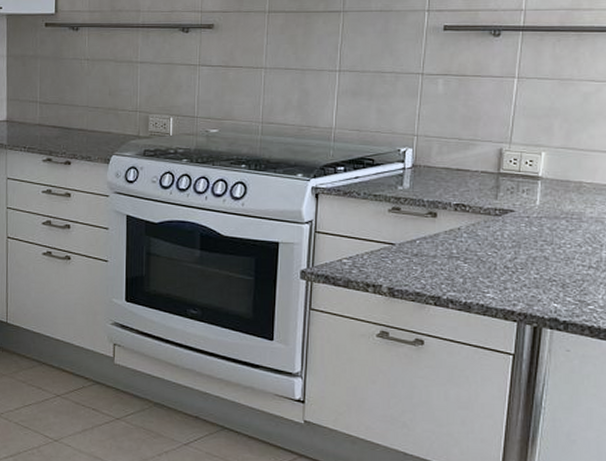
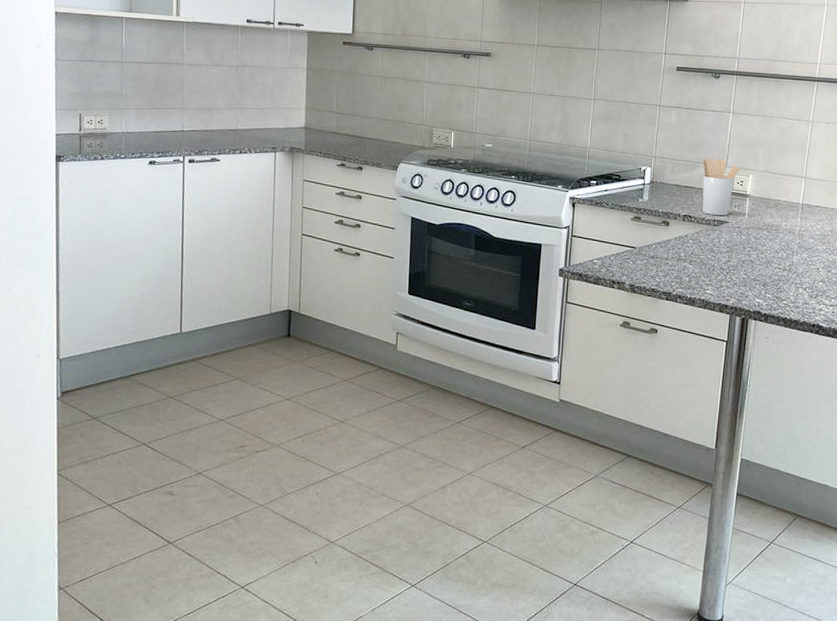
utensil holder: none [479,134,529,203] -> present [702,158,740,216]

